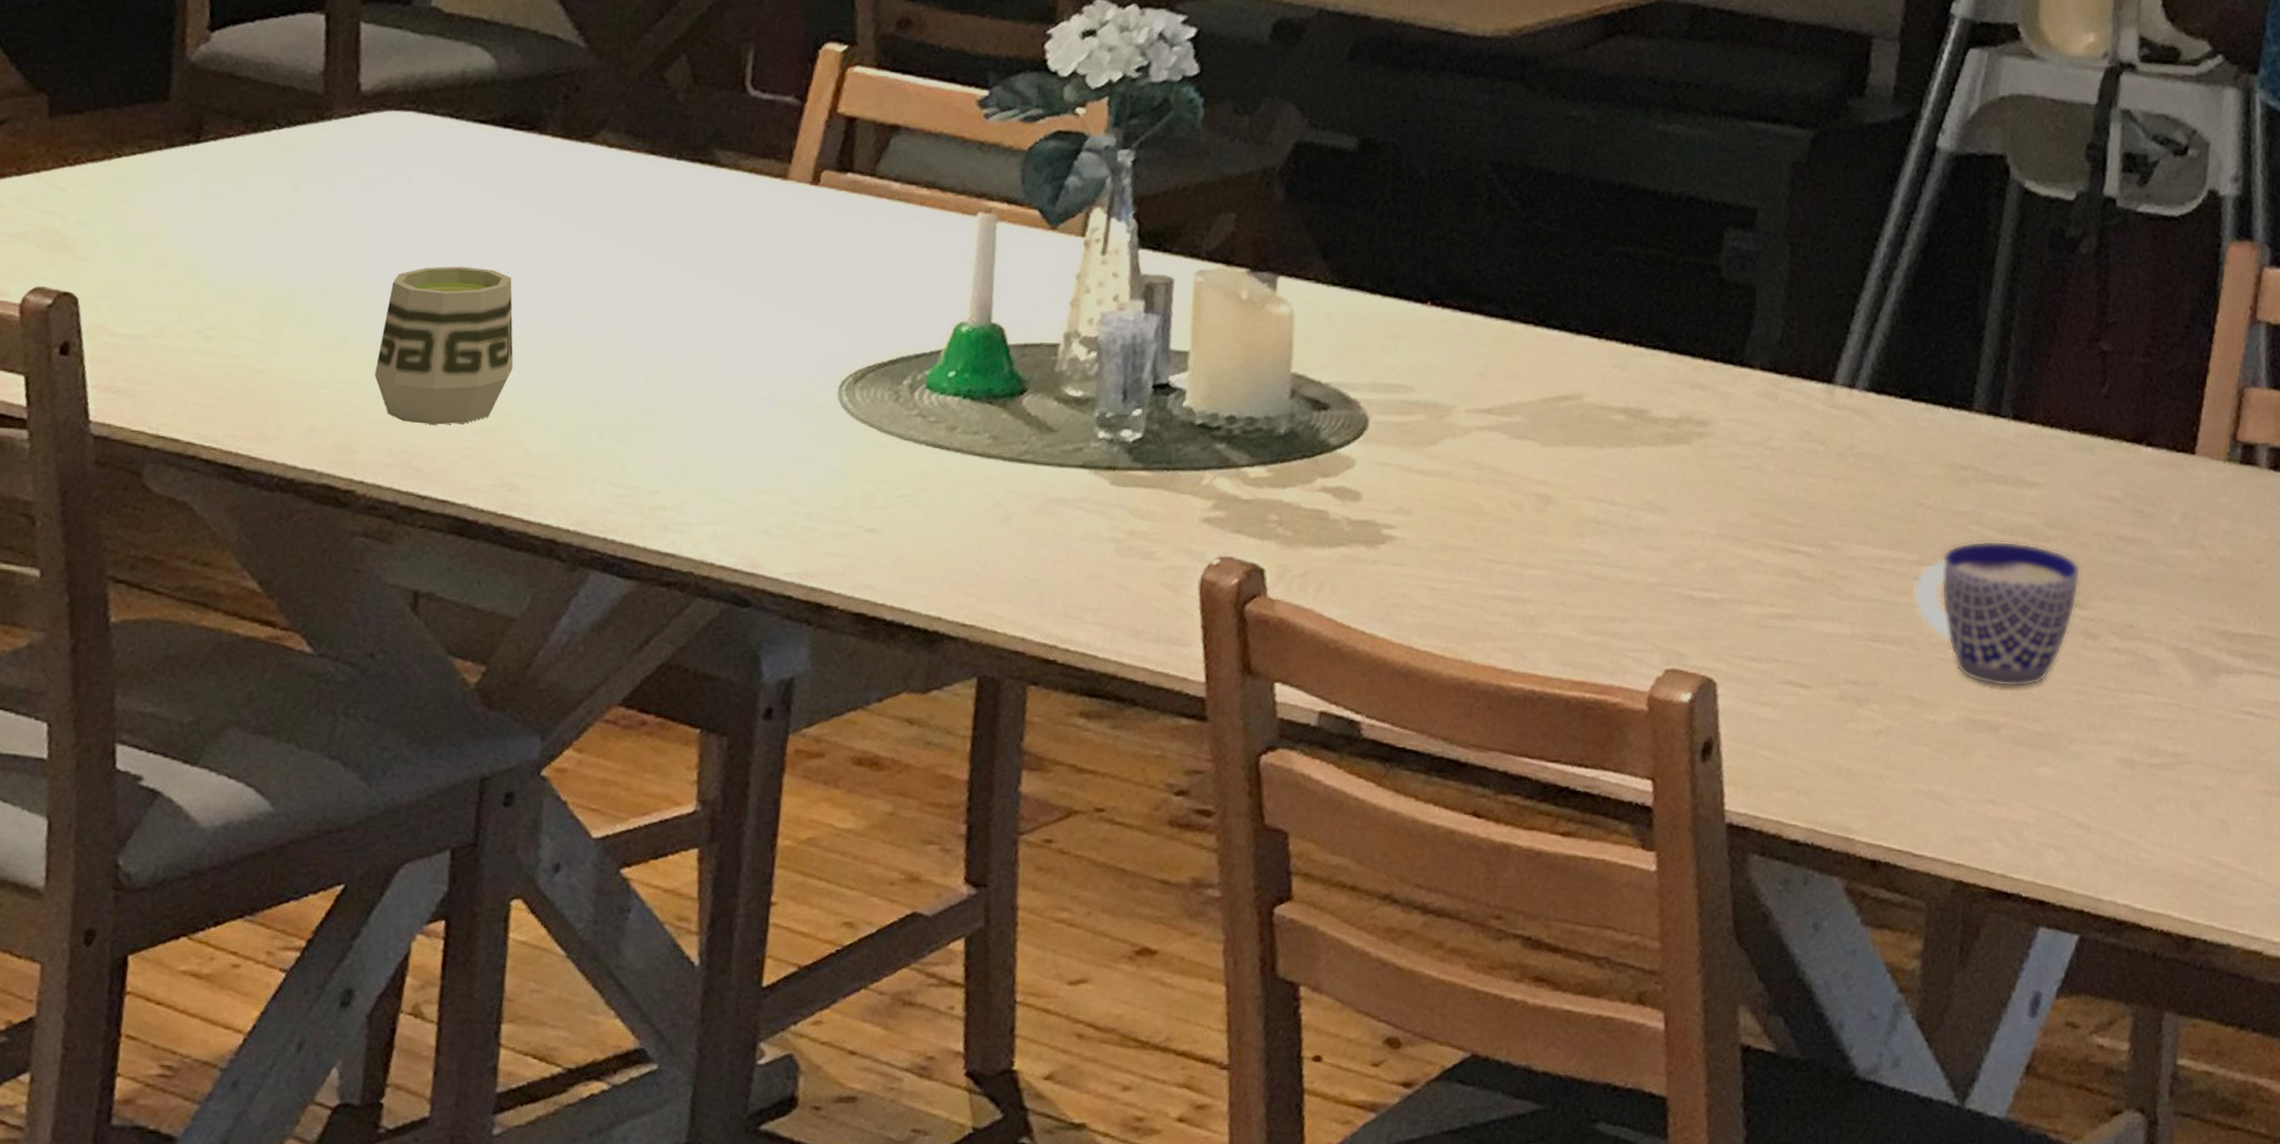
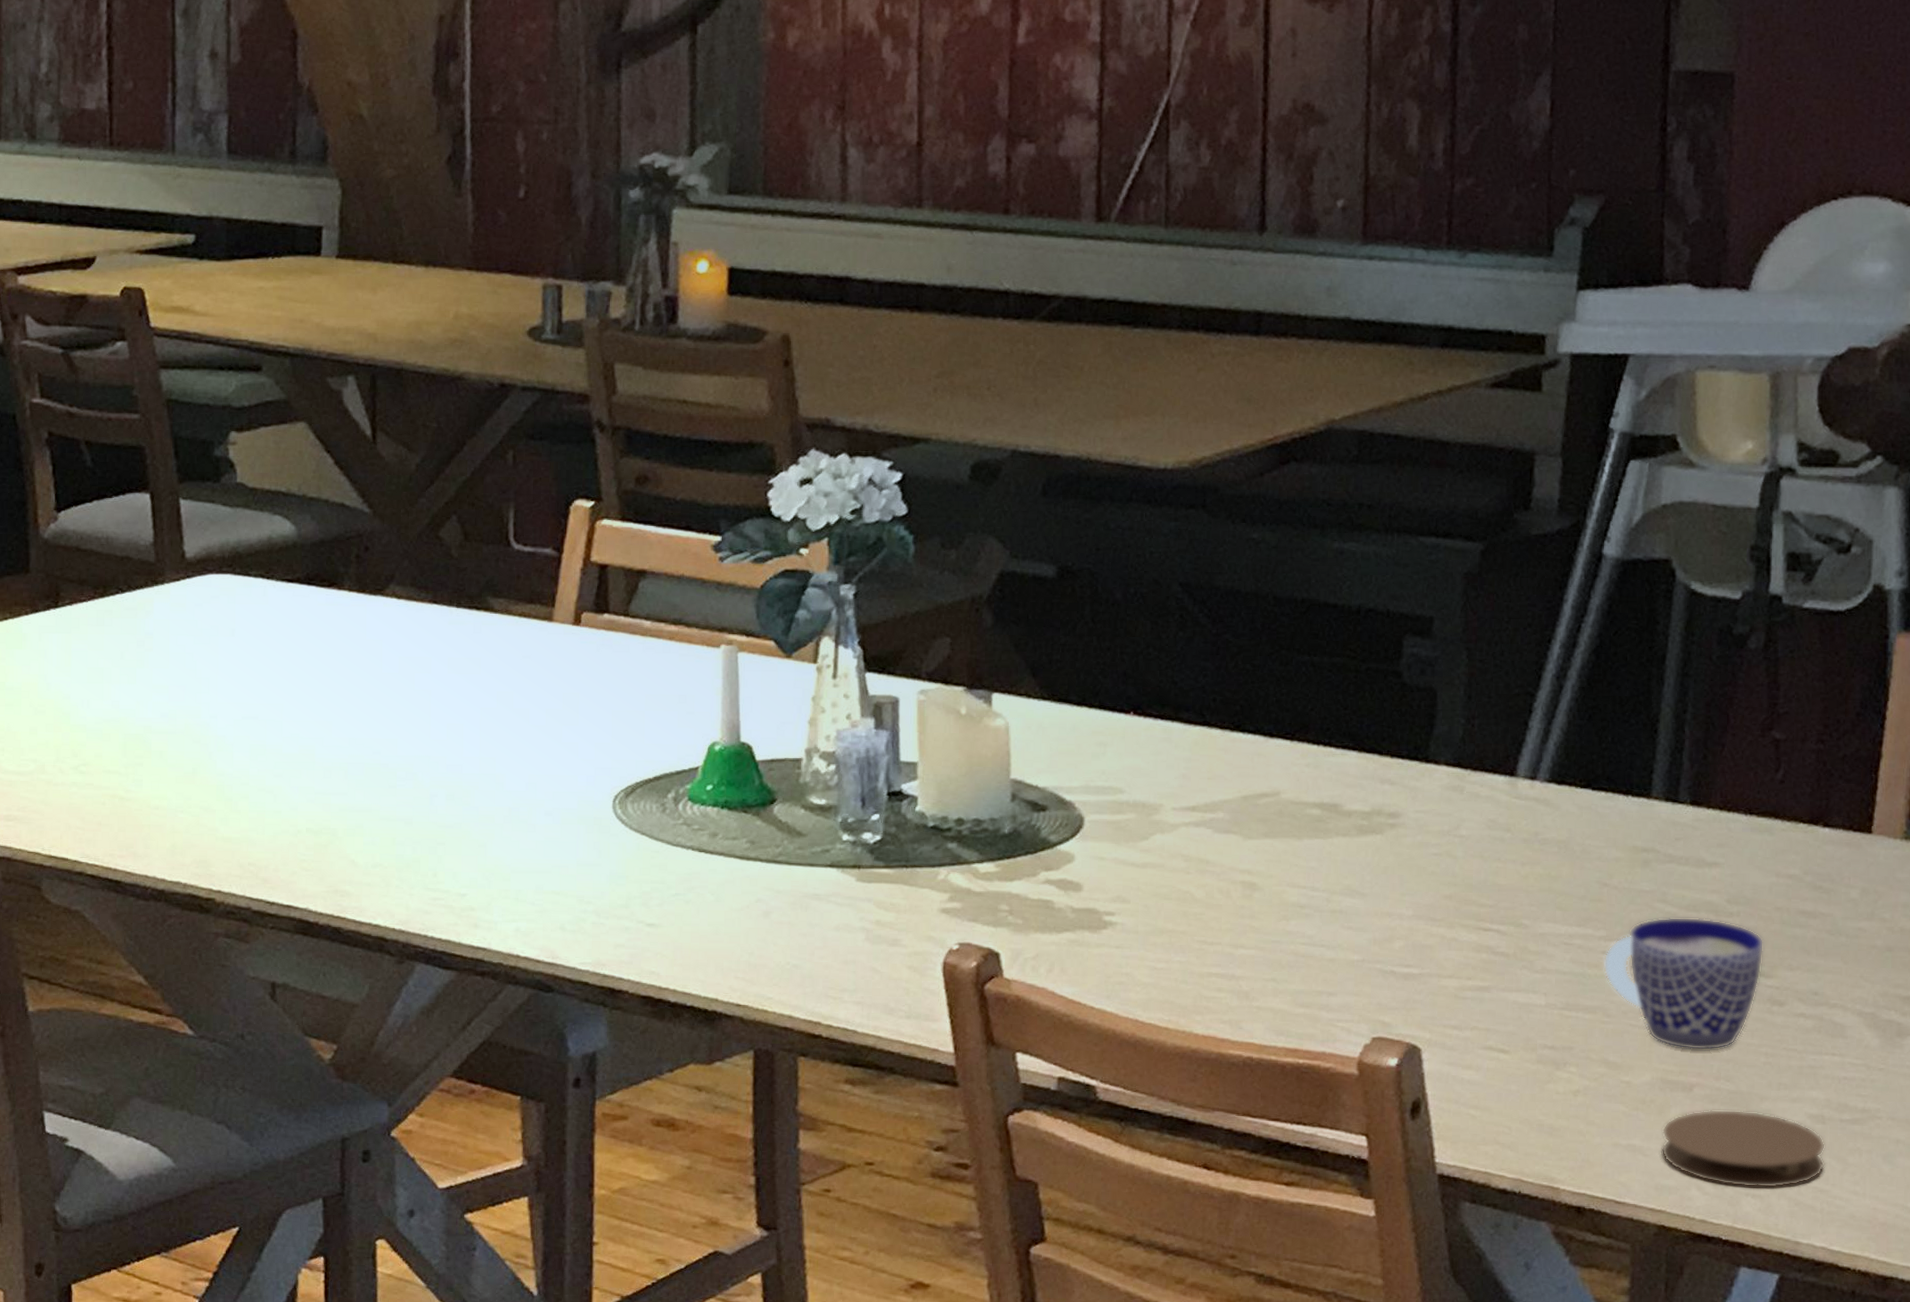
cup: present [375,266,514,425] -> none [221,706,335,842]
coaster: none [1963,752,2133,840] -> present [1661,1109,1825,1189]

